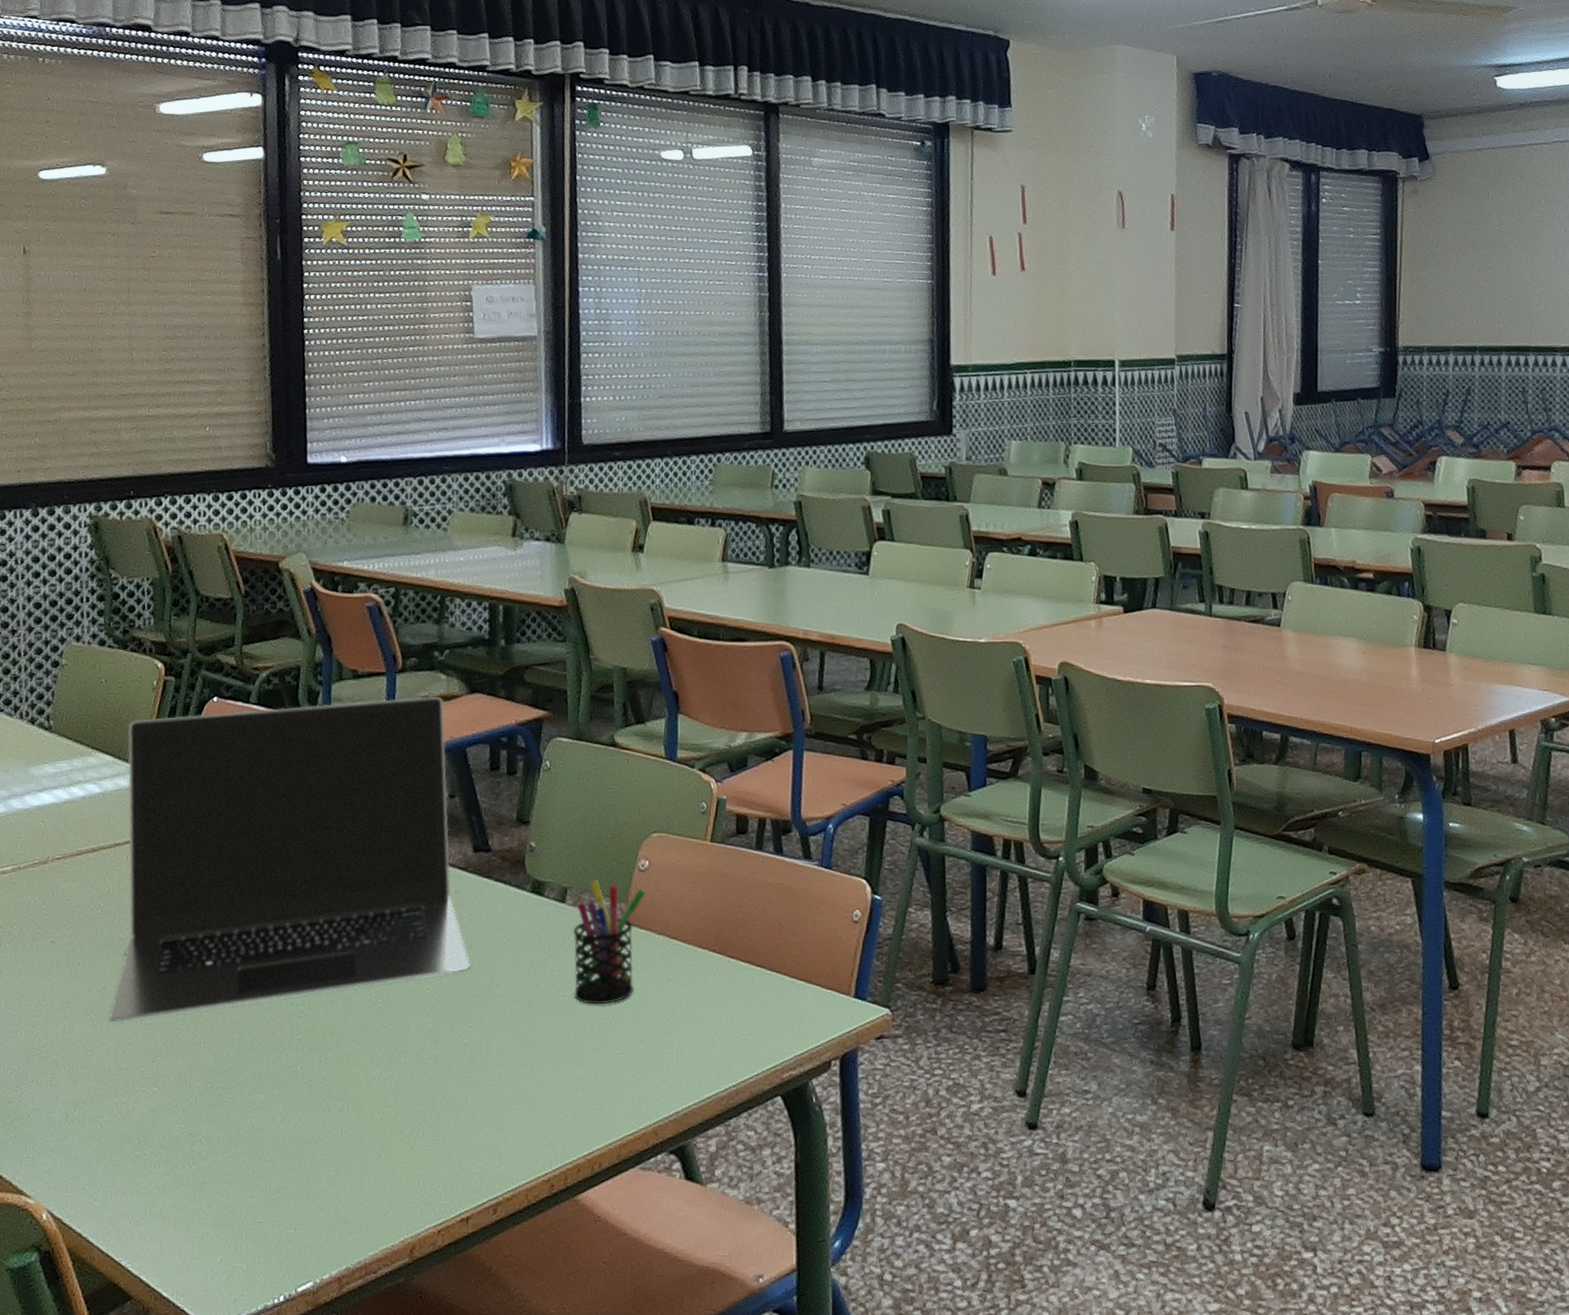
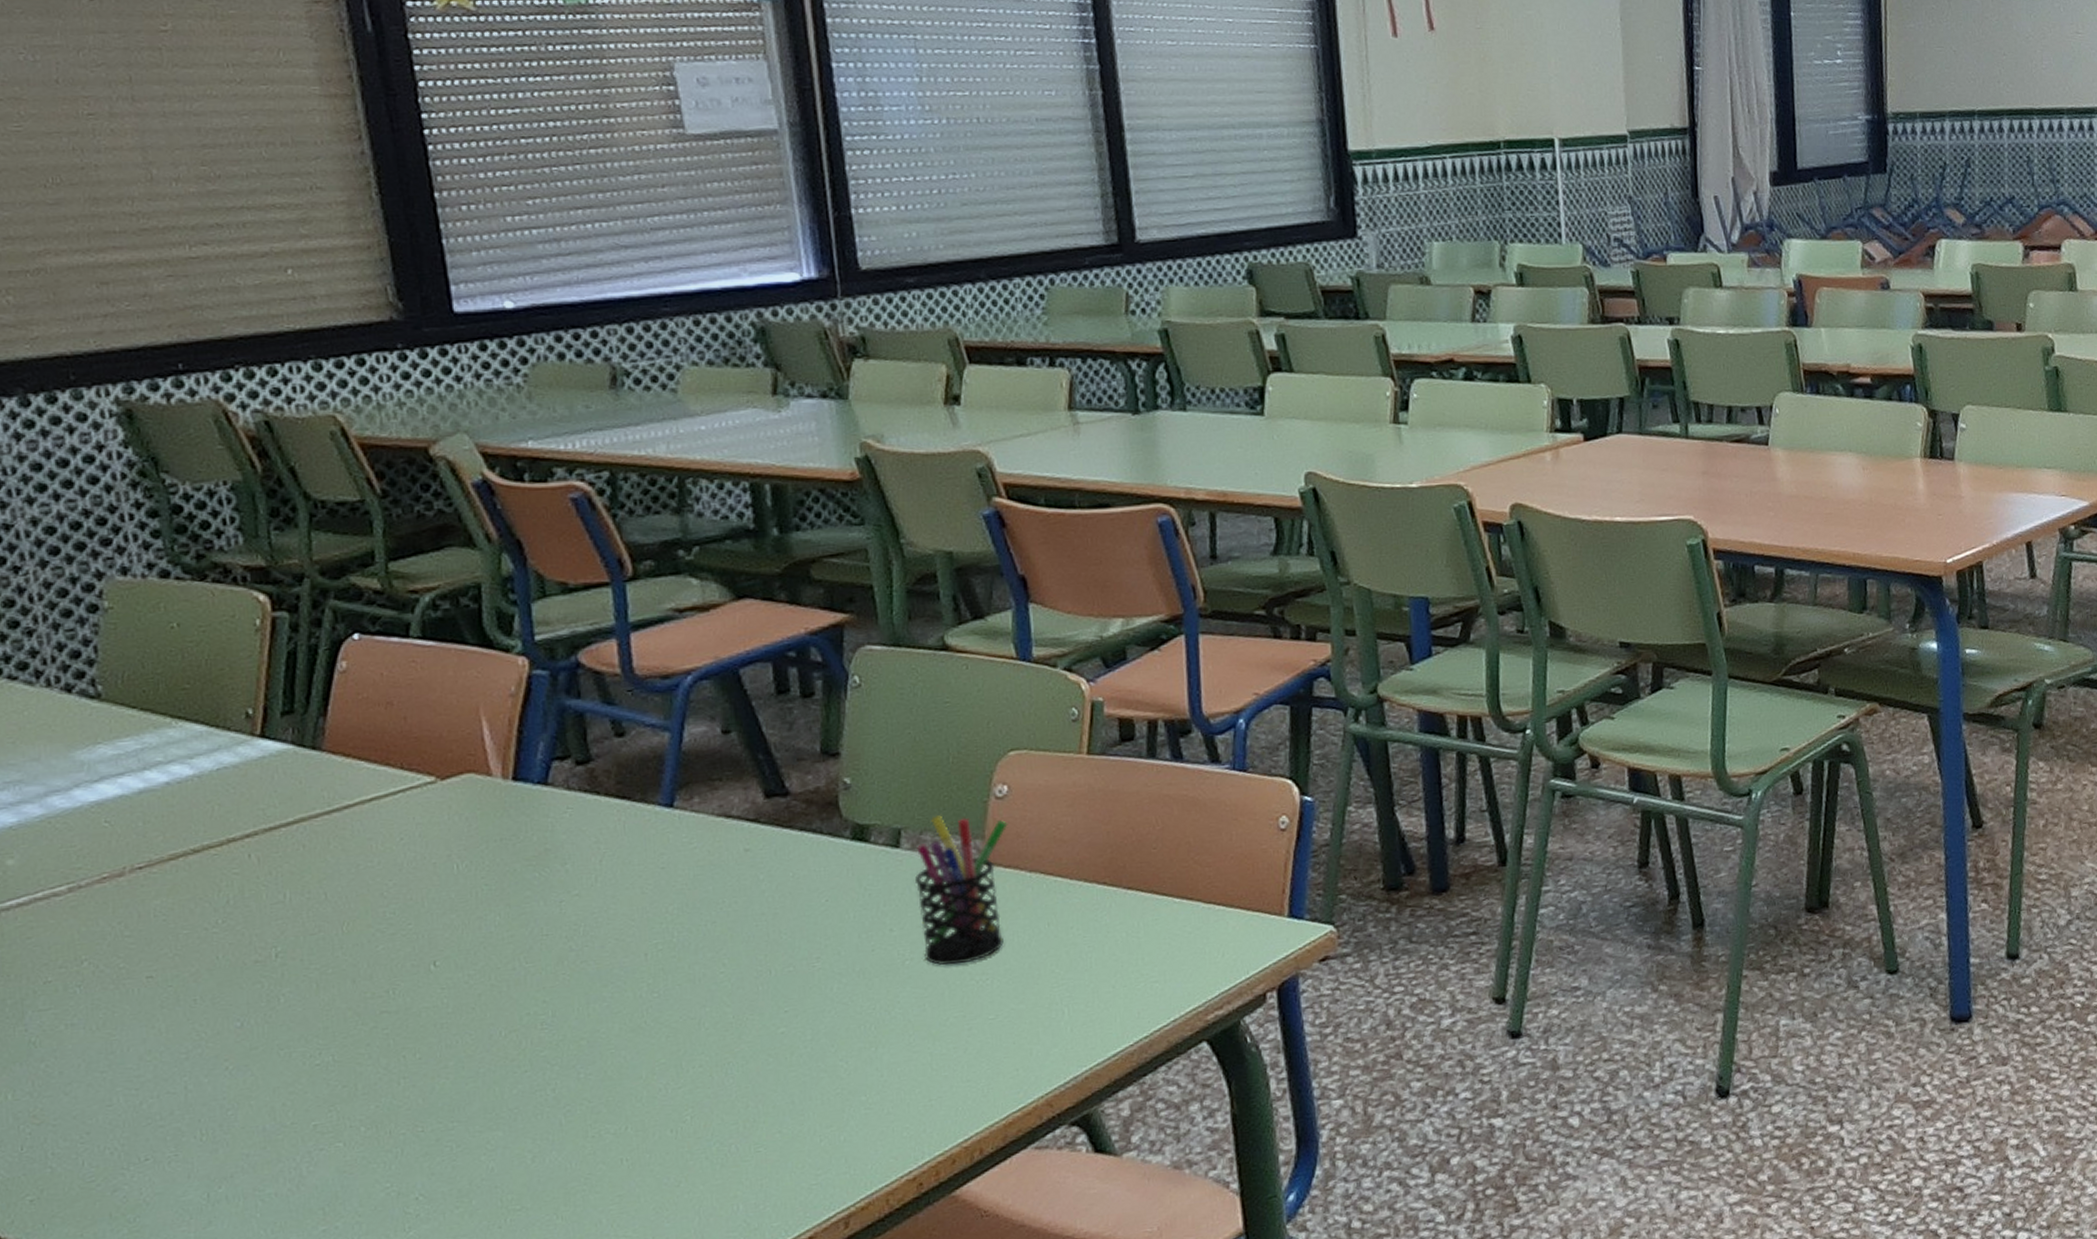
laptop: present [109,696,470,1023] -> none [224,607,778,1070]

